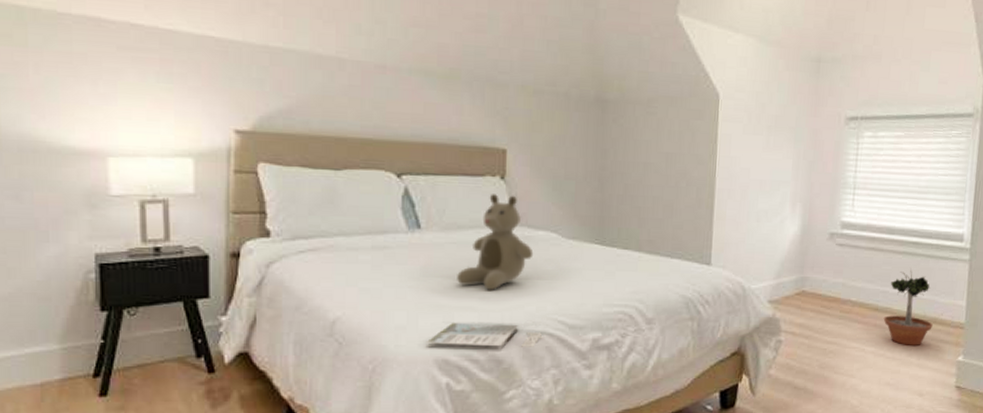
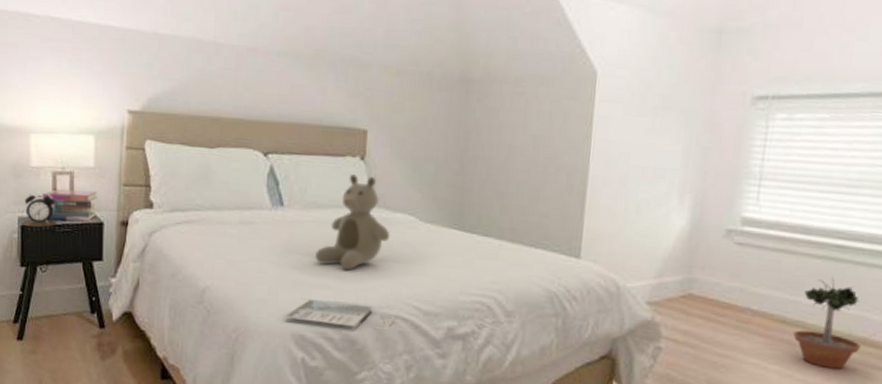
alarm clock: none [100,224,147,265] -> present [22,192,56,228]
books: none [127,220,199,257] -> present [42,189,97,222]

